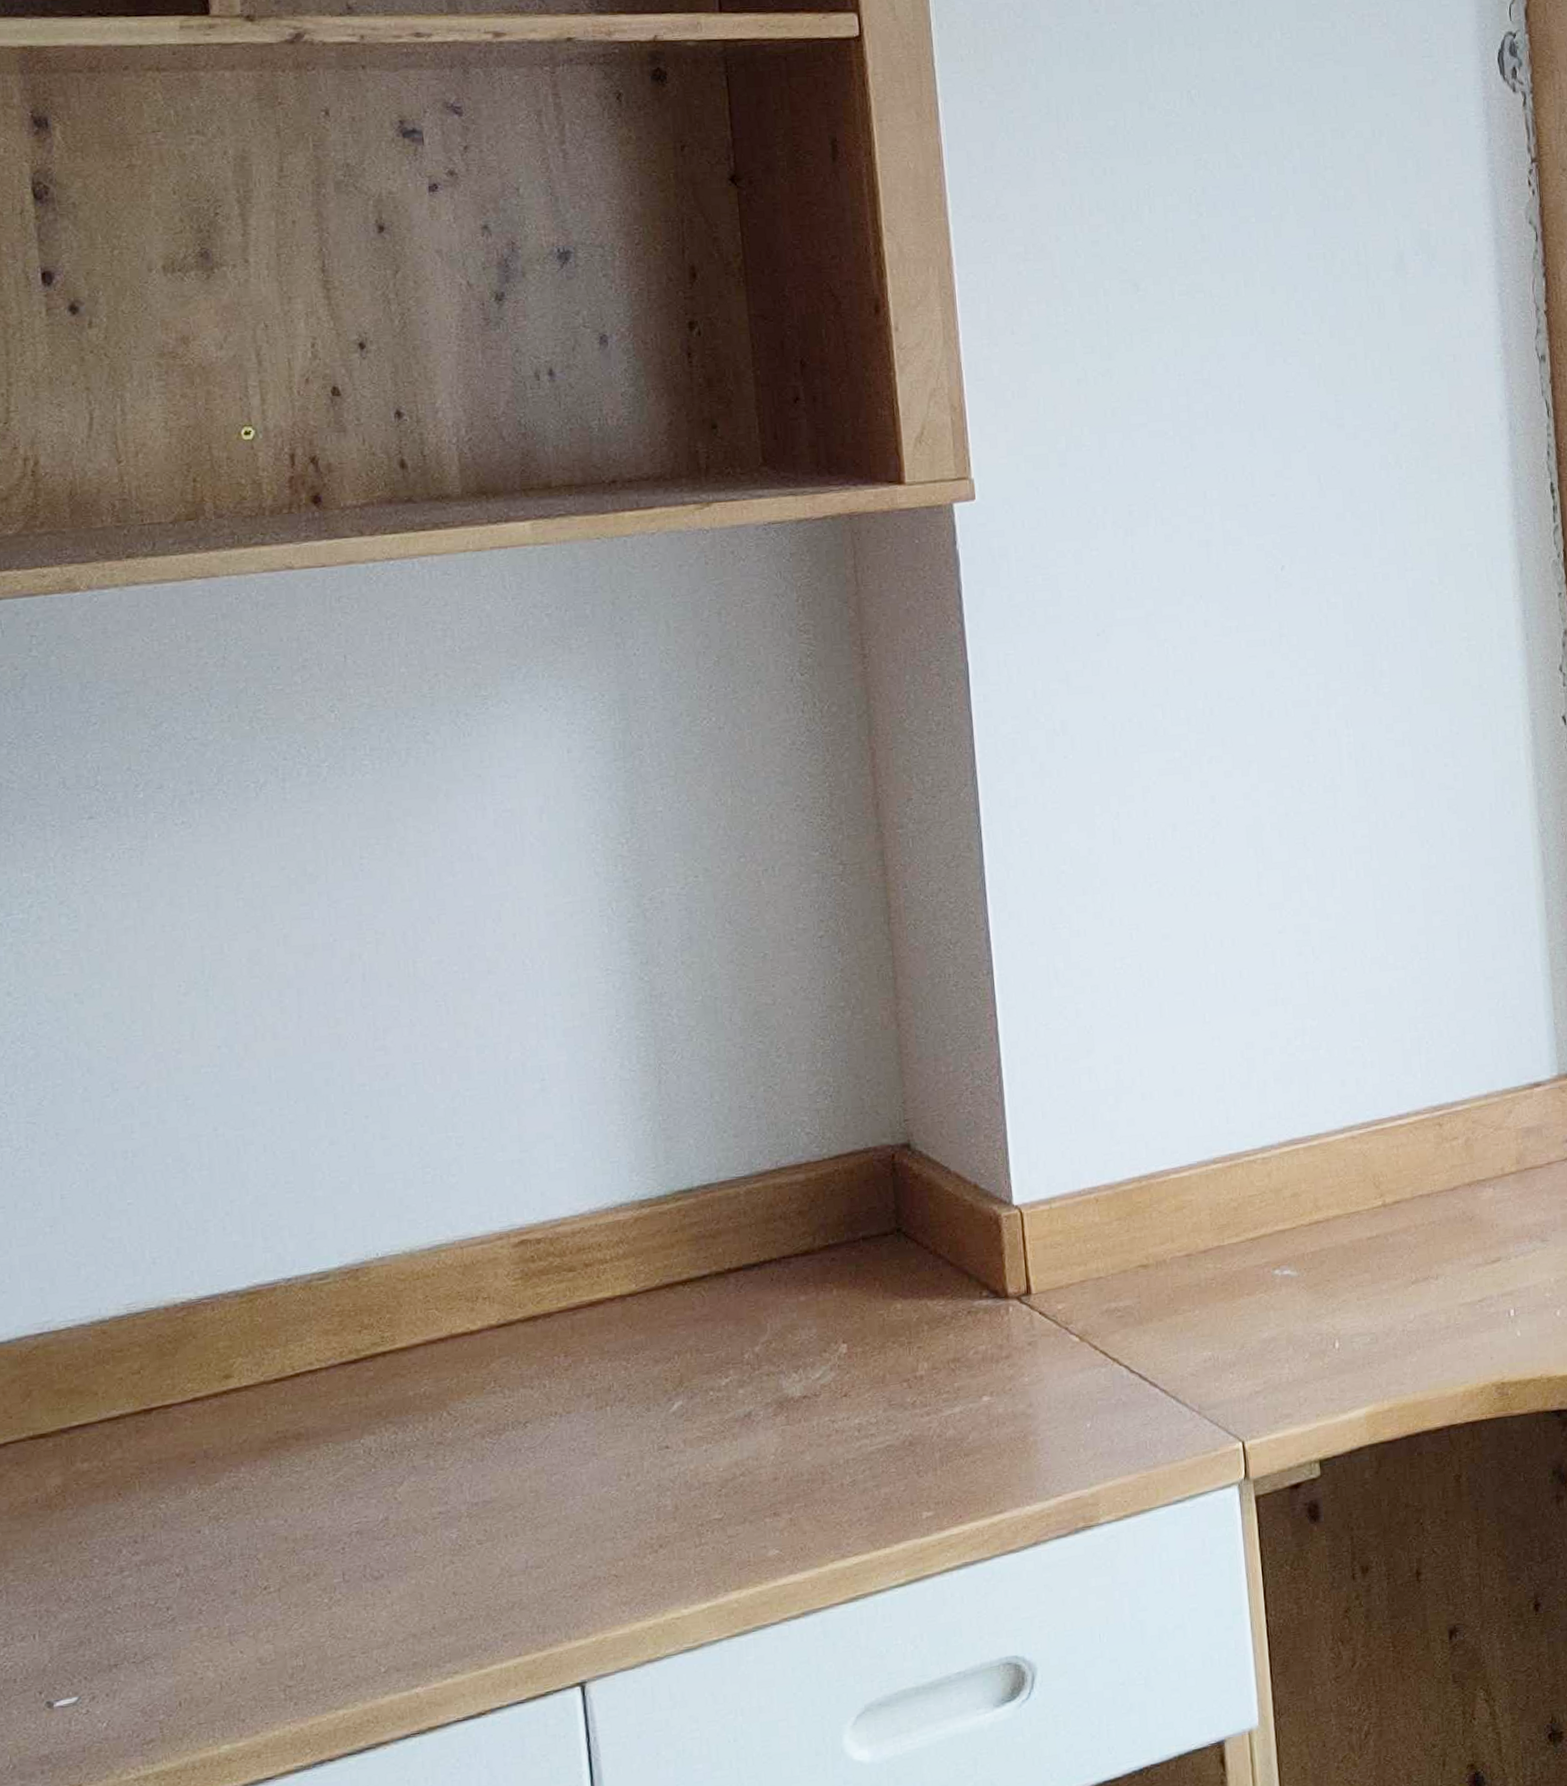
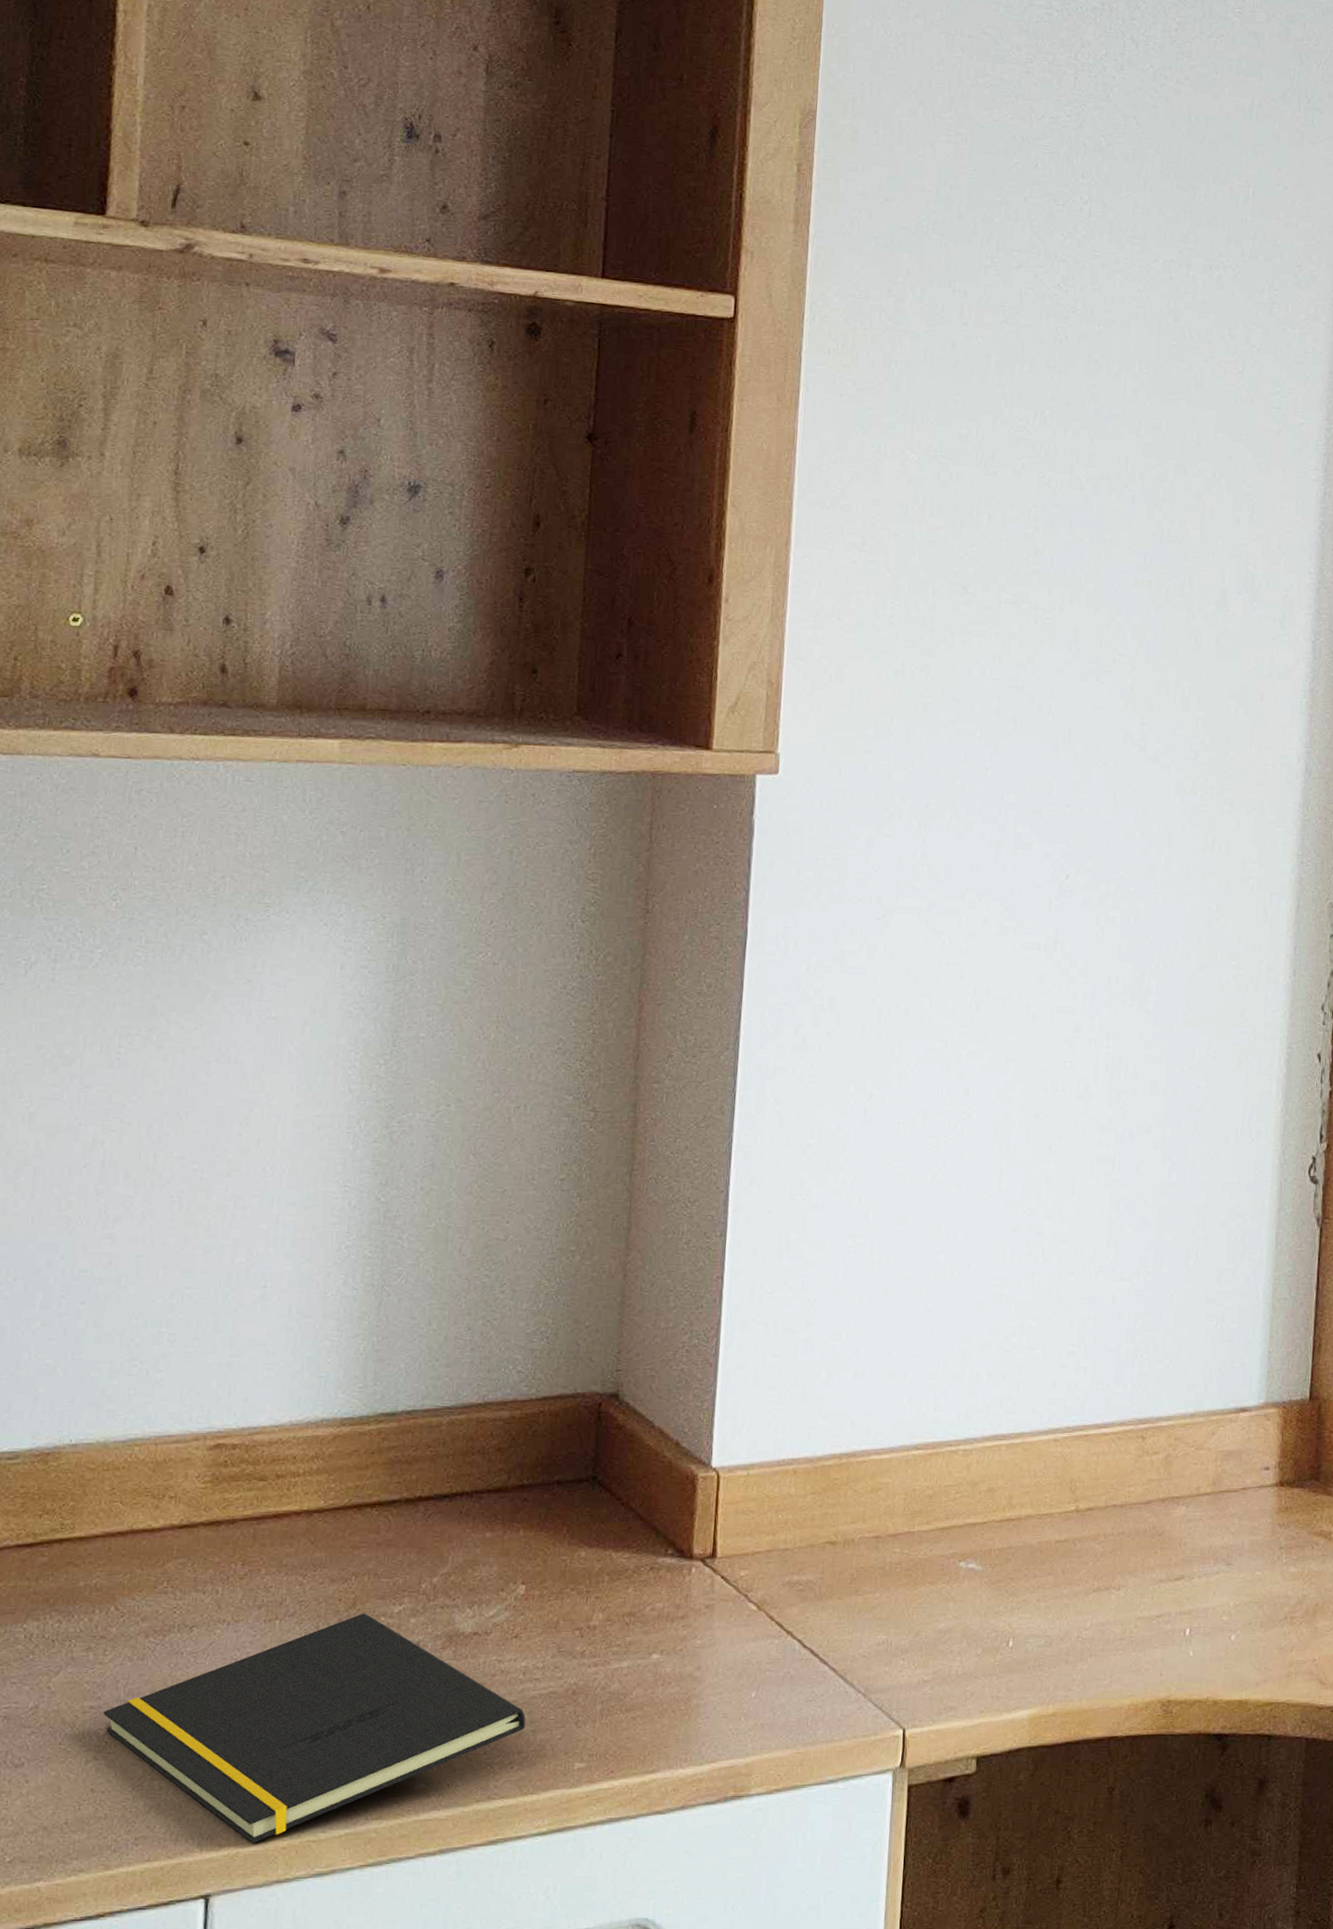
notepad: none [452,1389,869,1627] -> present [103,1613,526,1843]

